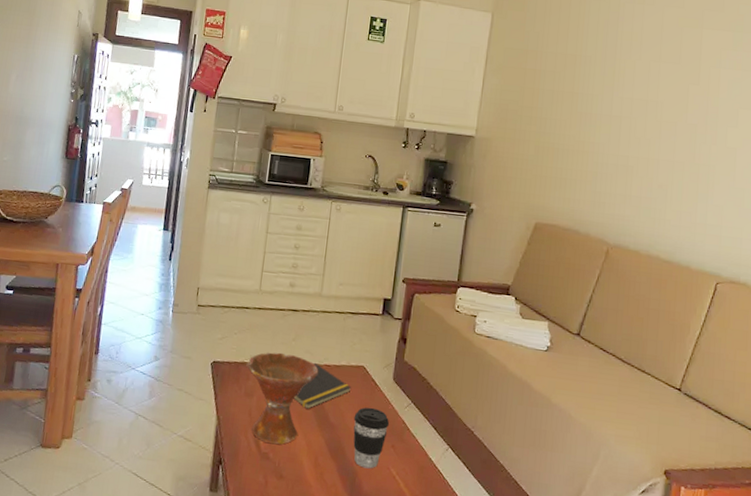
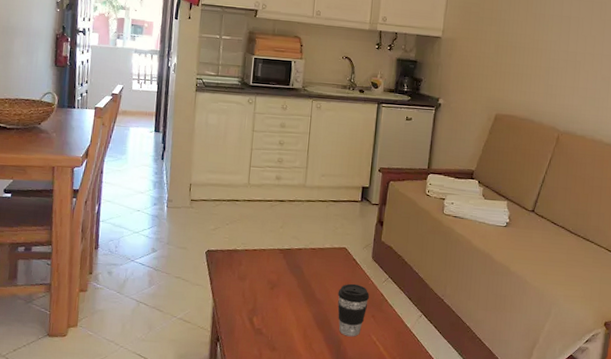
bowl: present [246,352,319,445] -> none [238,239,305,321]
notepad: present [293,362,352,410] -> none [282,246,335,289]

